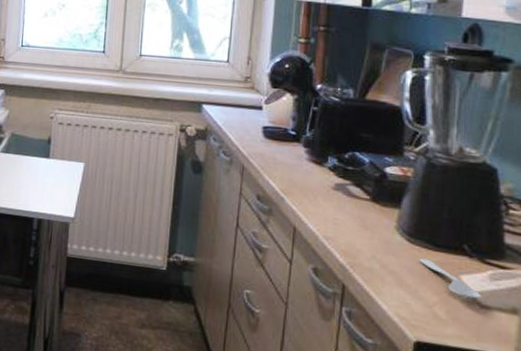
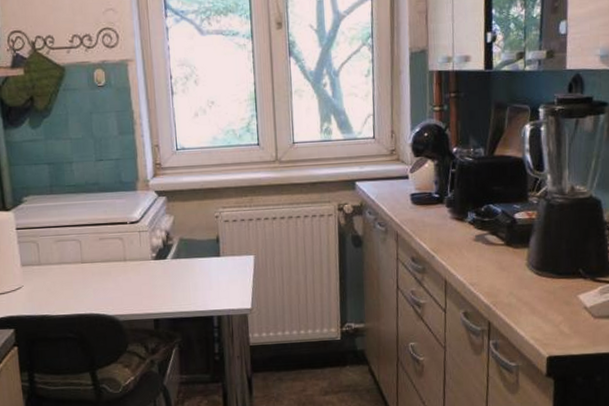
spoon: present [419,258,482,299] -> none [546,286,595,313]

